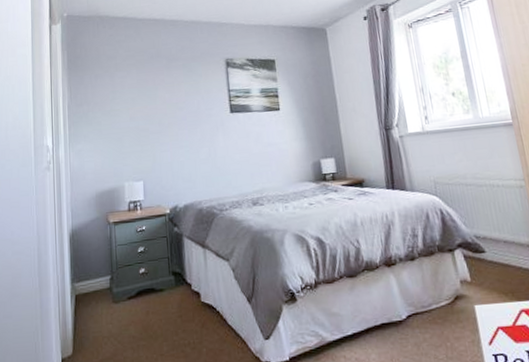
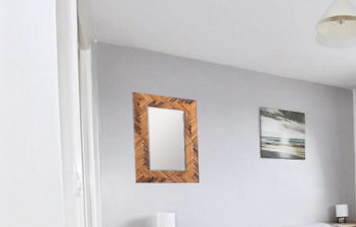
home mirror: none [98,58,167,153] -> present [132,92,199,184]

